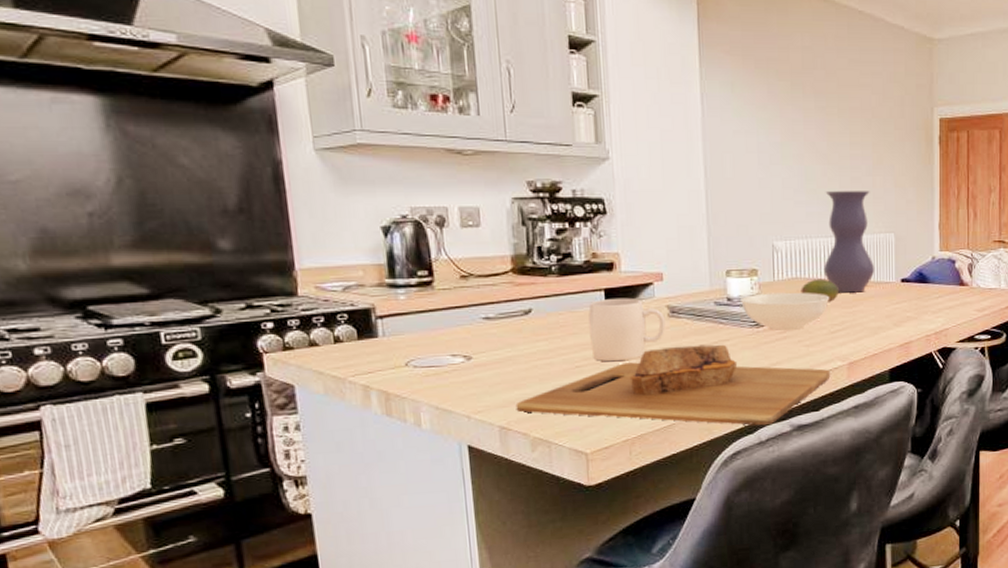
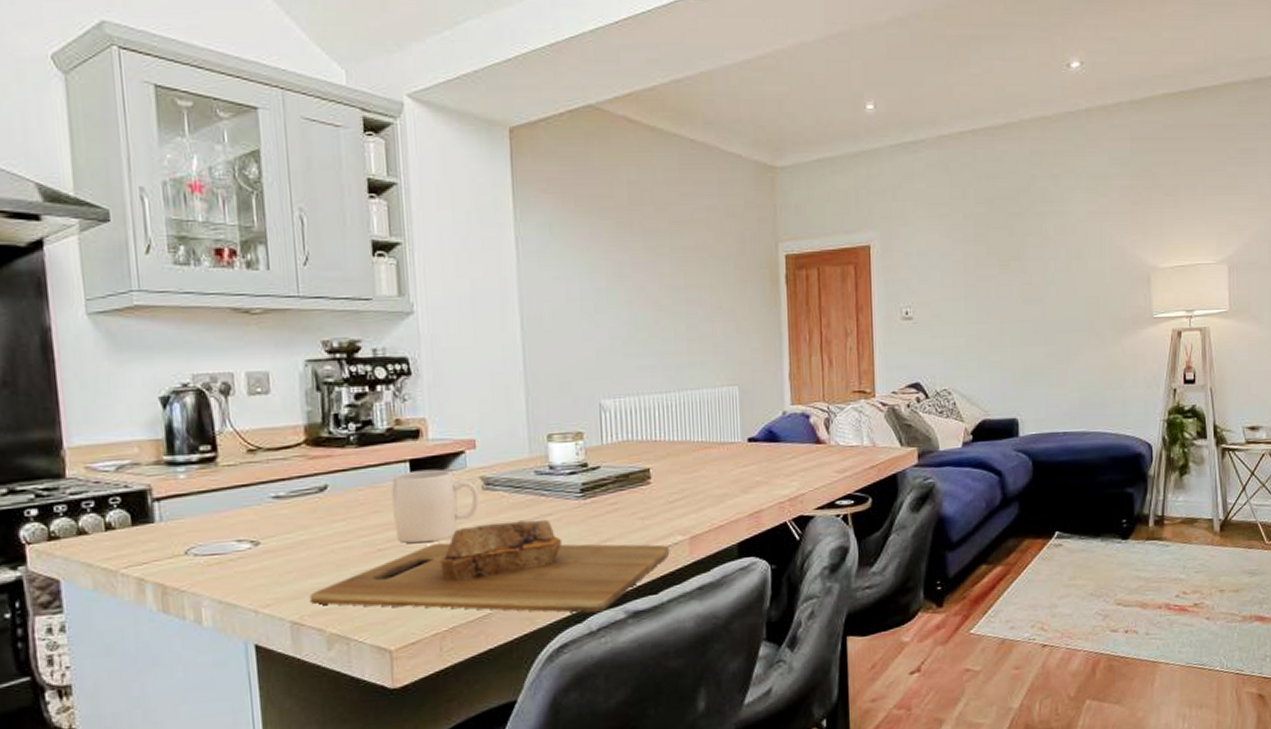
bowl: present [739,292,830,332] -> none [563,456,667,503]
fruit: present [801,278,839,303] -> none [633,440,677,469]
vase: present [824,191,875,293] -> none [658,339,718,457]

